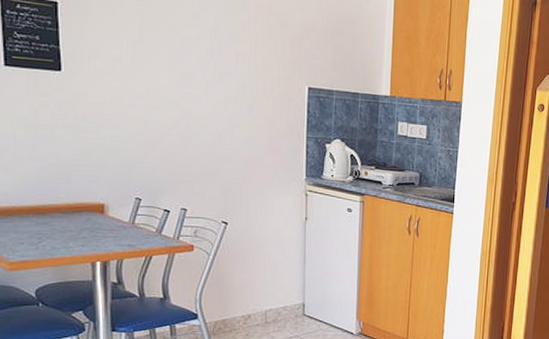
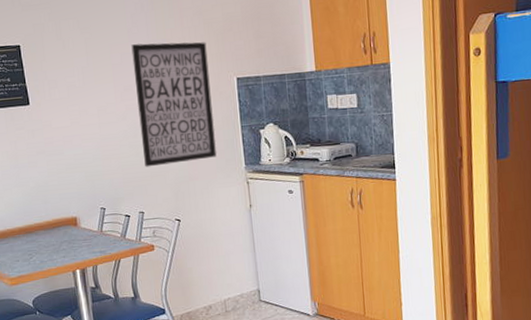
wall art: none [194,30,280,164] -> present [131,42,217,167]

